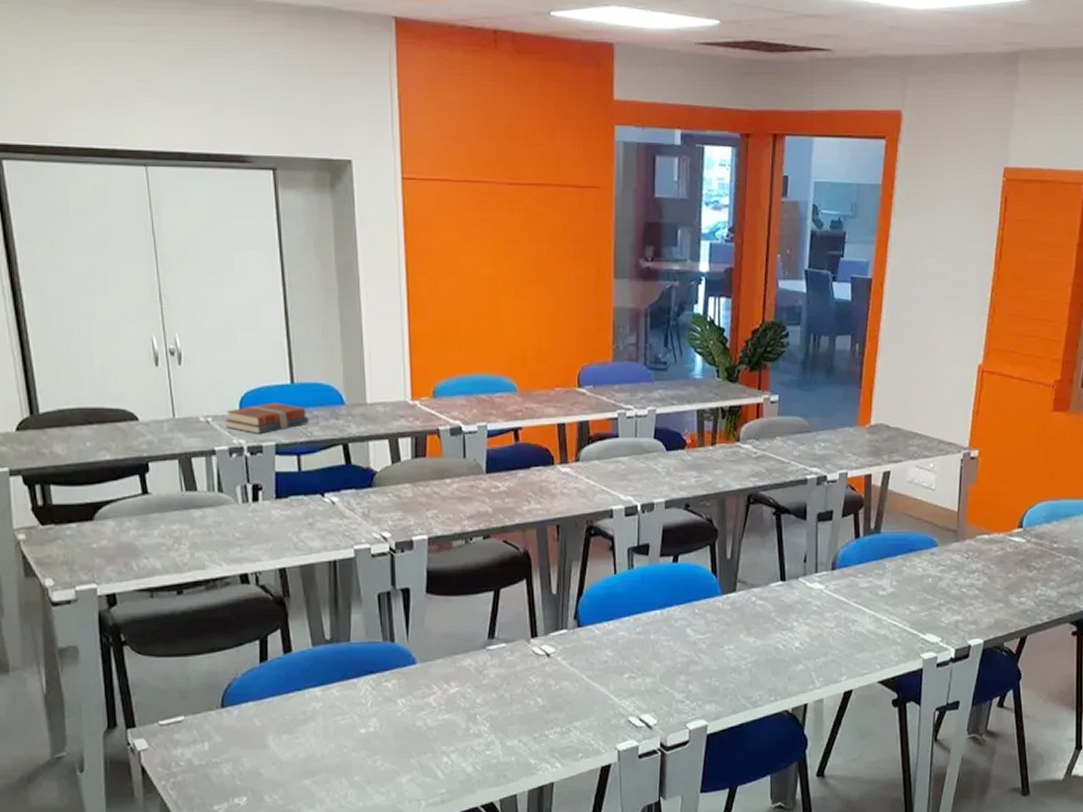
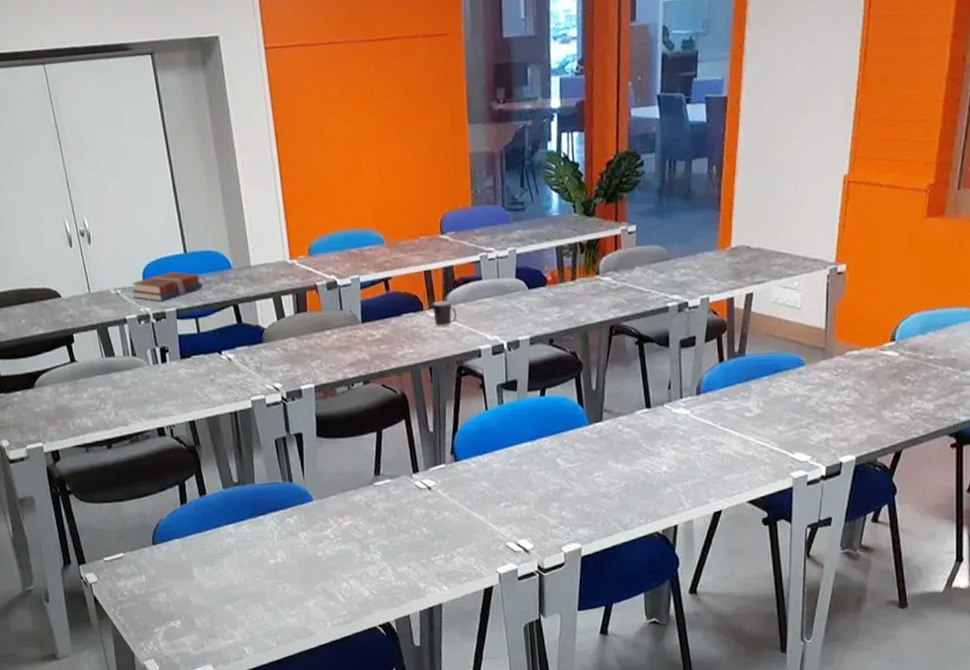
mug: none [564,455,590,483] -> present [432,300,457,327]

